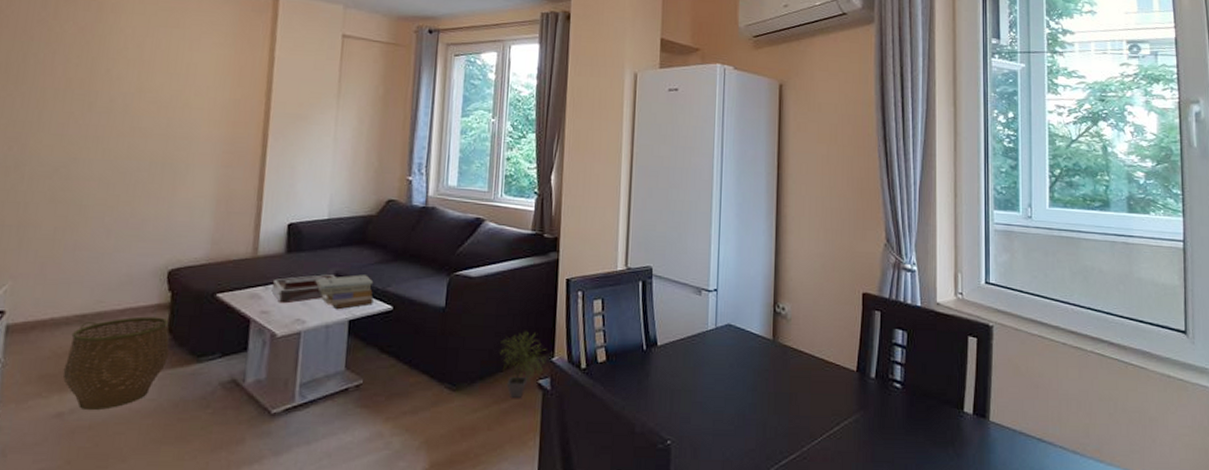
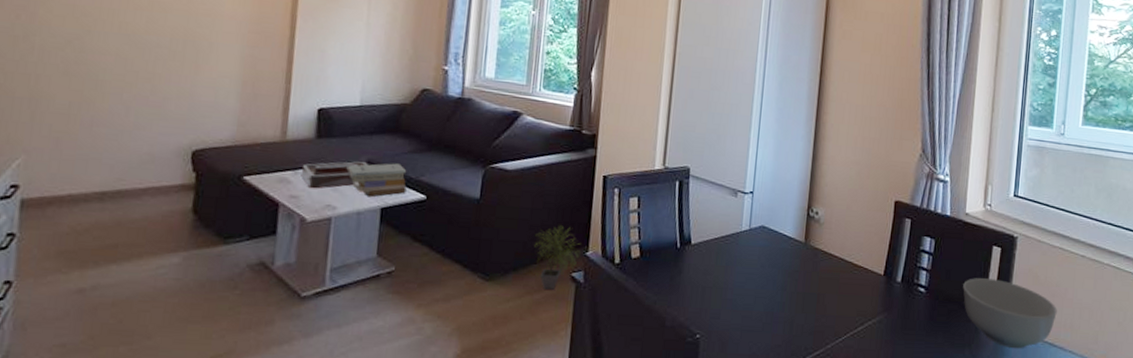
basket: present [62,316,170,410] -> none [82,196,195,287]
bowl: none [940,371,1042,446] -> present [963,278,1057,349]

